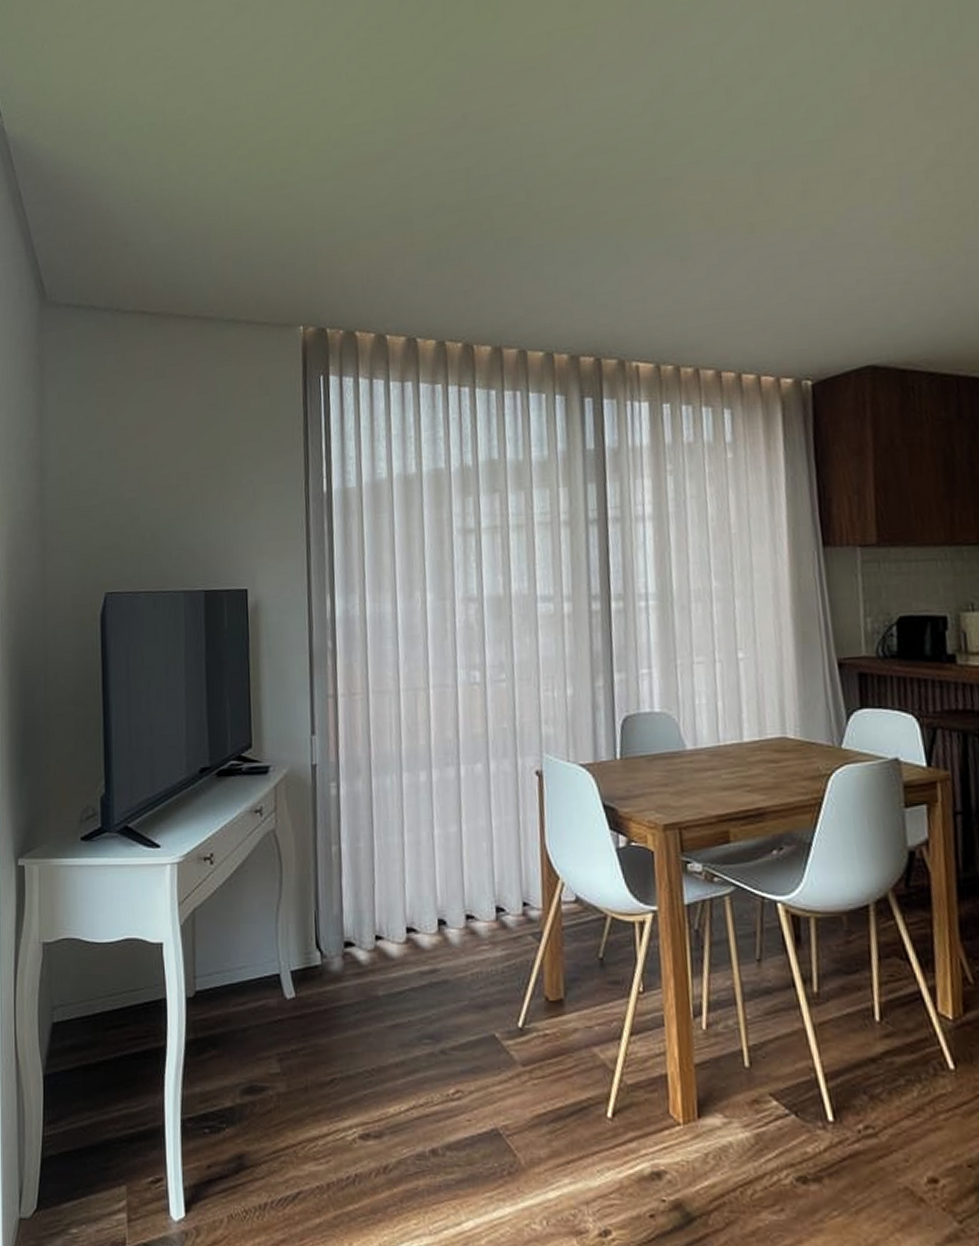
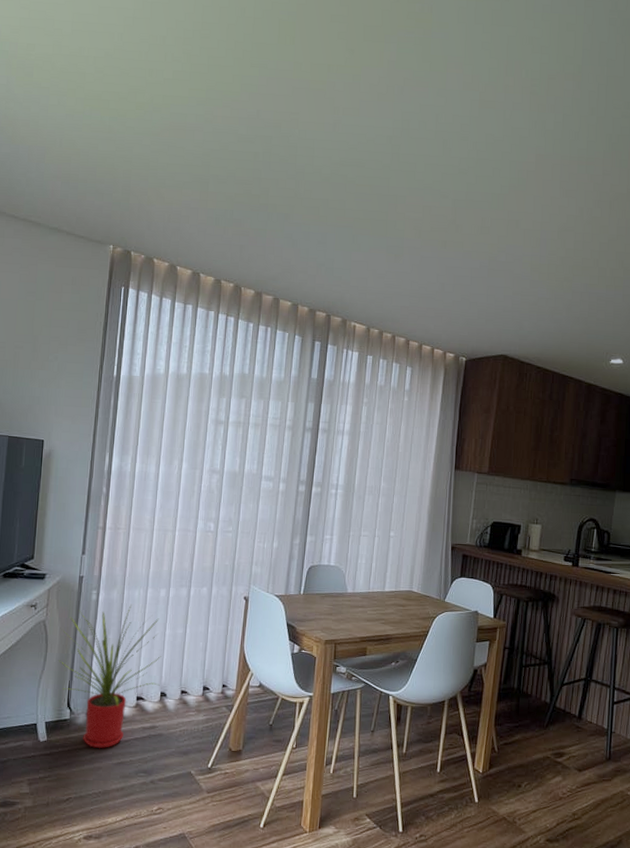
house plant: none [295,797,435,1006] -> present [59,605,162,749]

